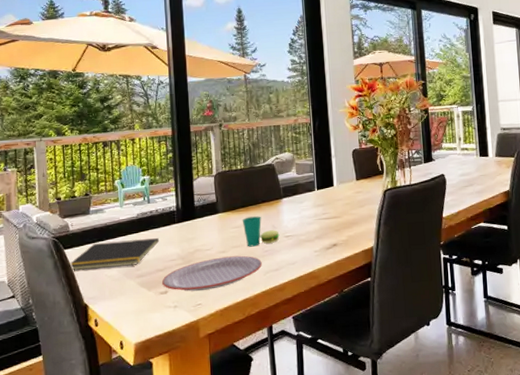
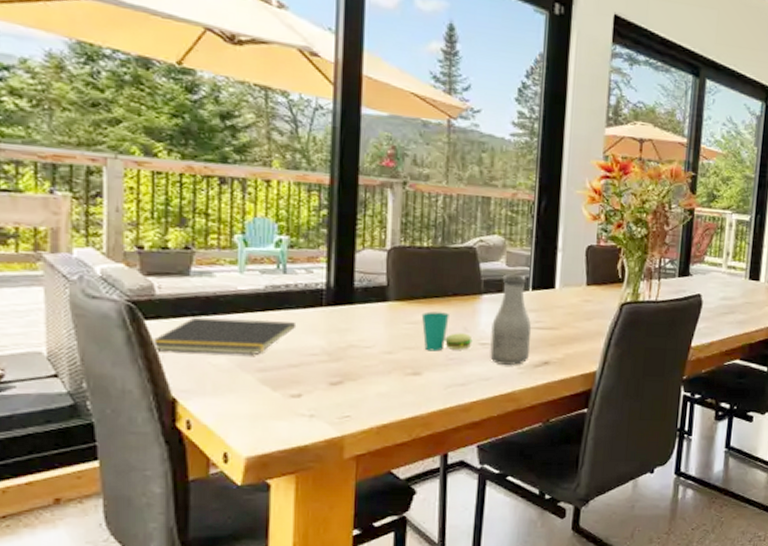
plate: present [162,255,262,291] -> none [295,359,443,399]
bottle: none [292,180,322,251] -> present [490,274,532,365]

